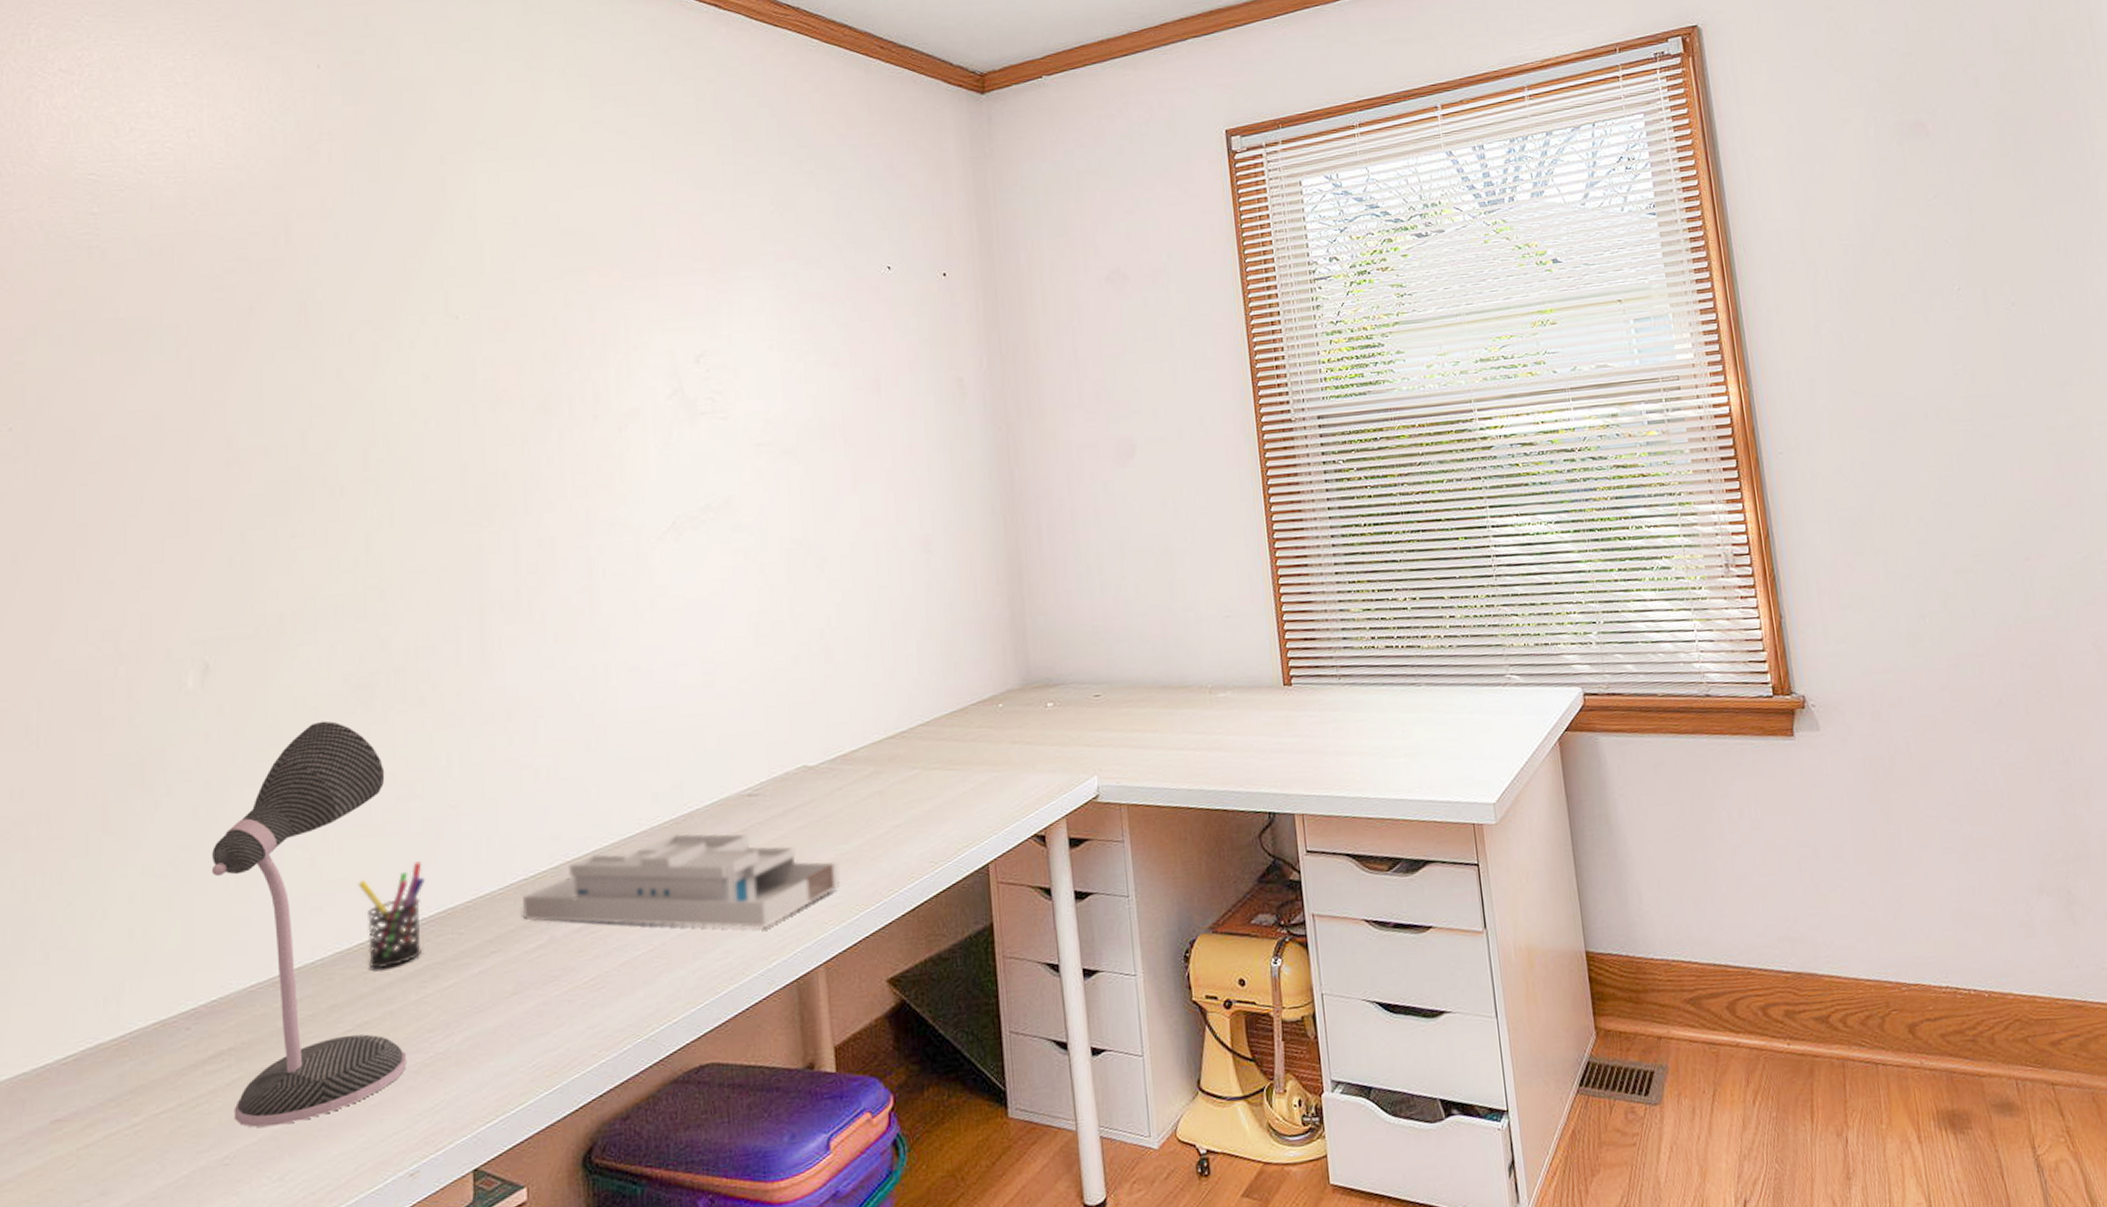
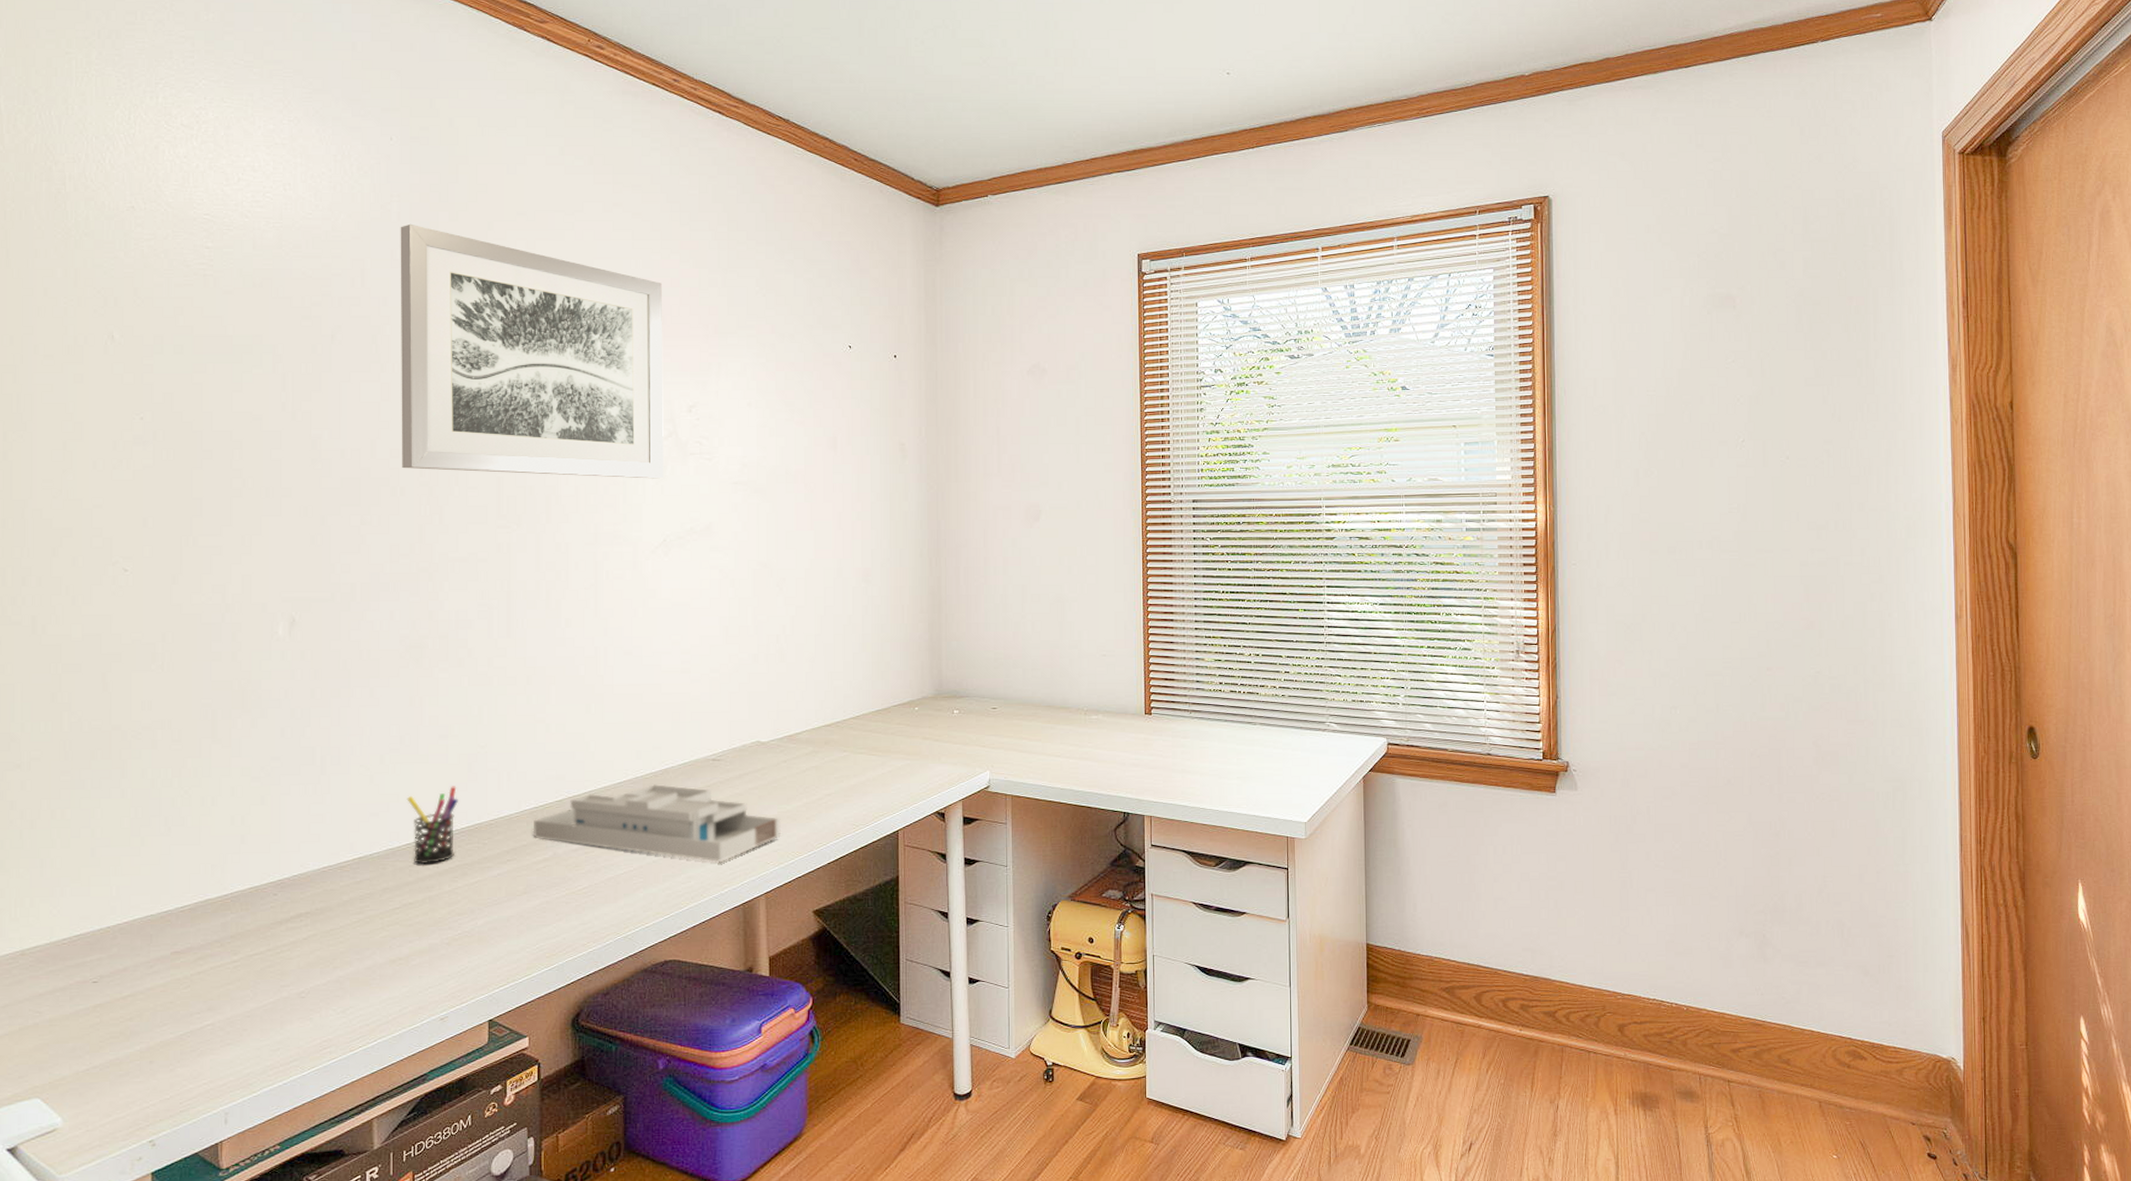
desk lamp: present [211,721,407,1127] -> none [294,671,441,973]
wall art: none [332,165,669,463] -> present [400,223,664,479]

